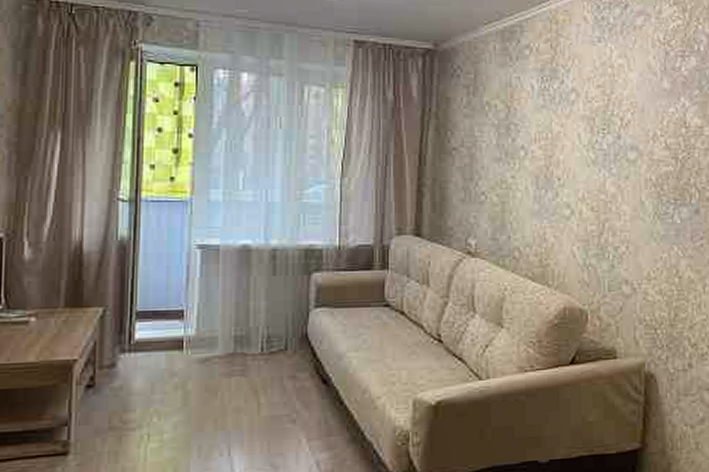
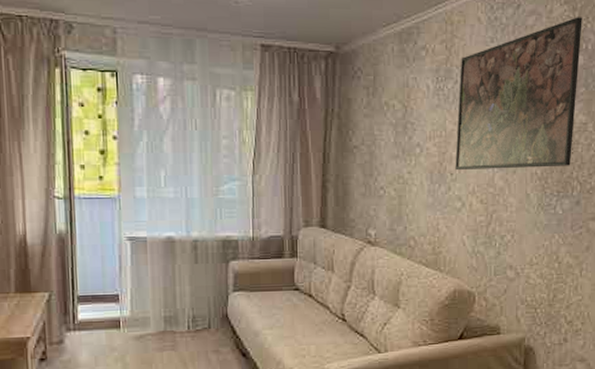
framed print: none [563,18,693,176] -> present [455,17,582,171]

